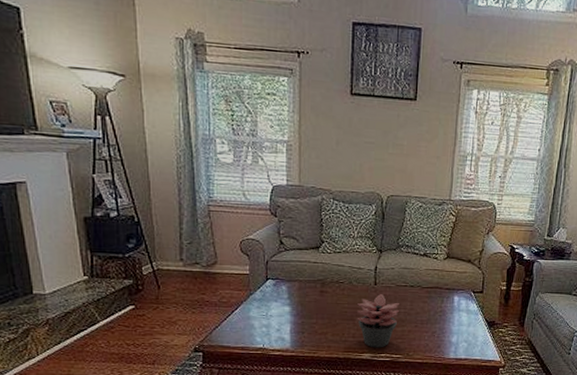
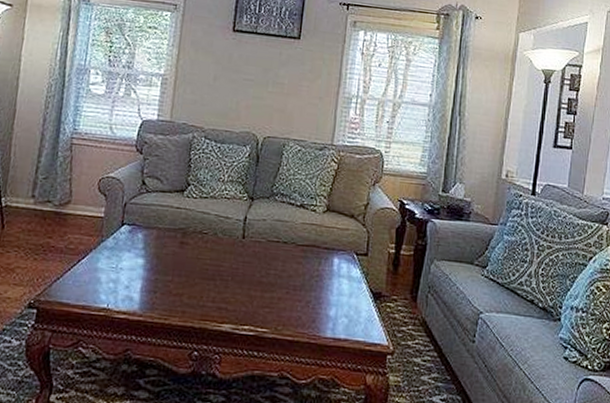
succulent plant: present [357,294,399,348] -> none [219,250,269,318]

